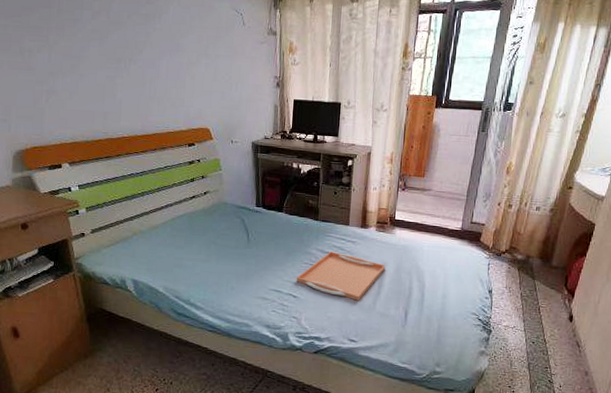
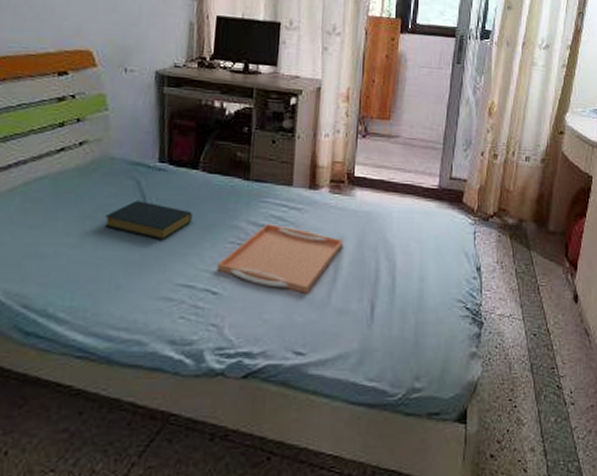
hardback book: none [222,232,279,260] -> present [104,200,192,241]

